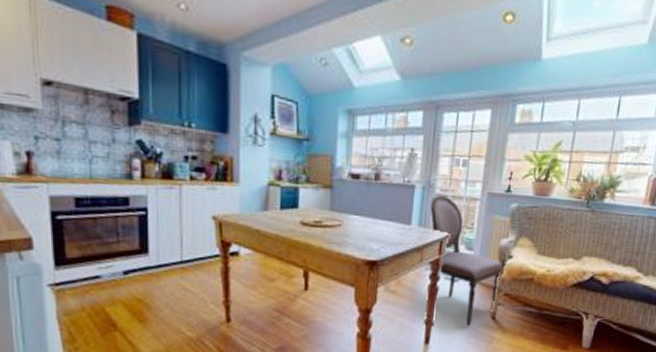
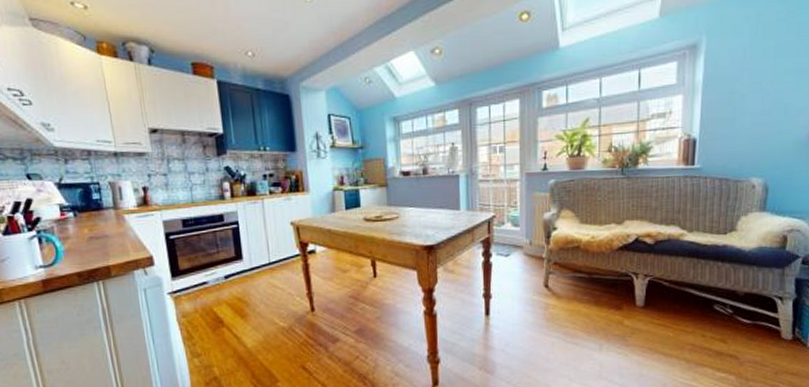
dining chair: present [430,195,503,326] -> none [475,180,549,296]

